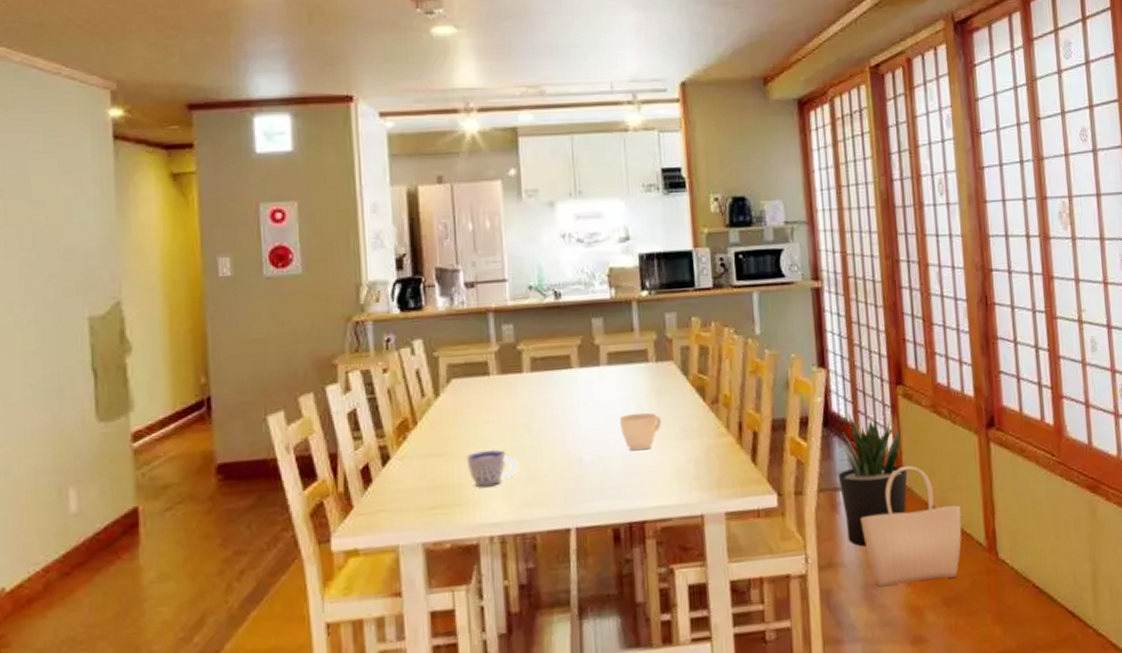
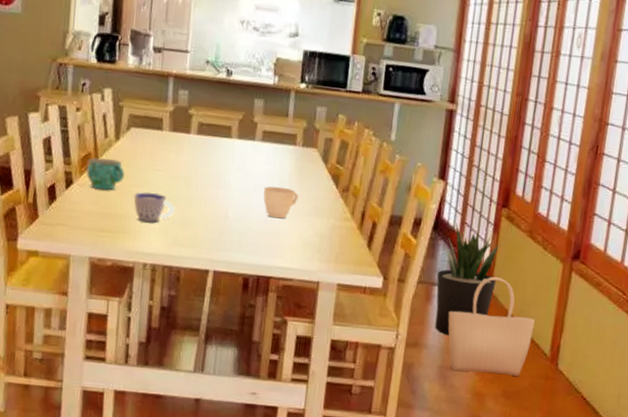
cup: none [404,420,451,459] -> present [86,157,124,191]

